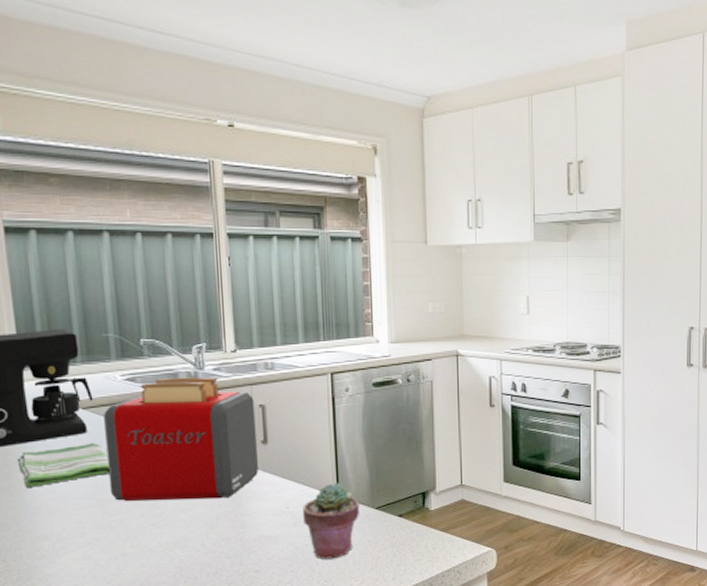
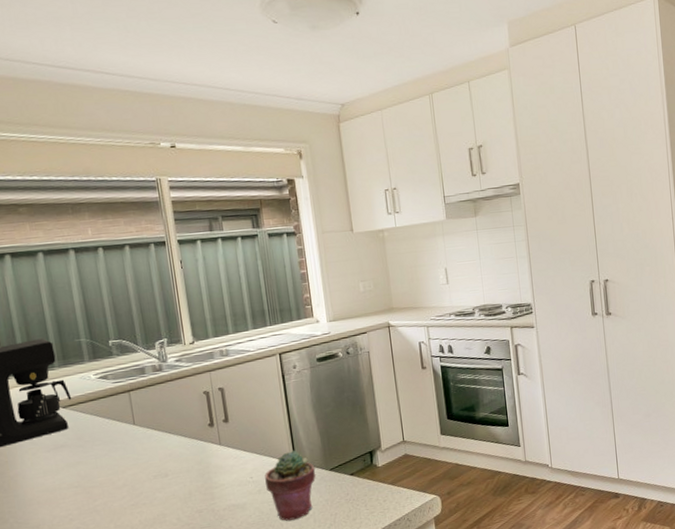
dish towel: present [18,443,110,487] -> none [9,437,92,483]
toaster: present [104,377,258,501] -> none [82,368,223,487]

